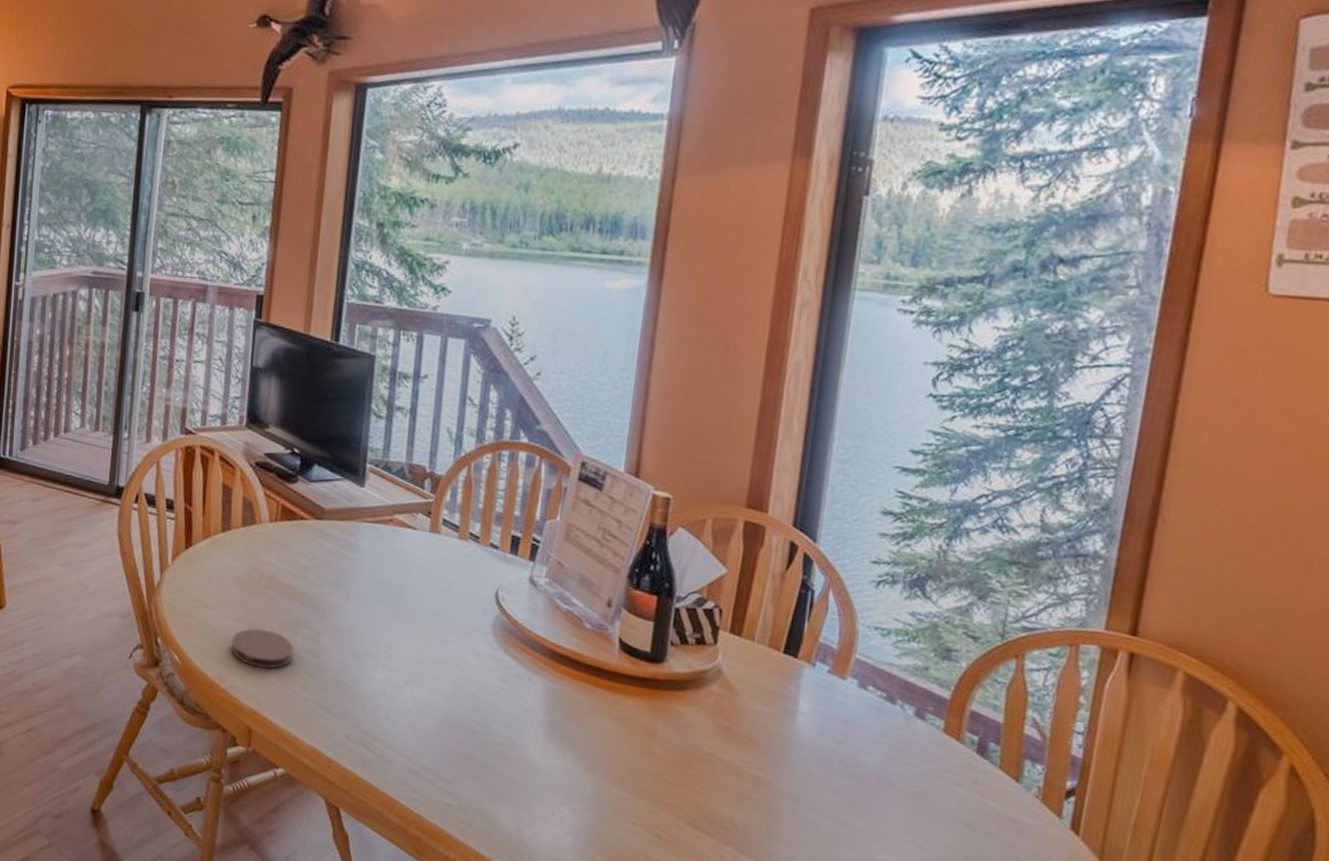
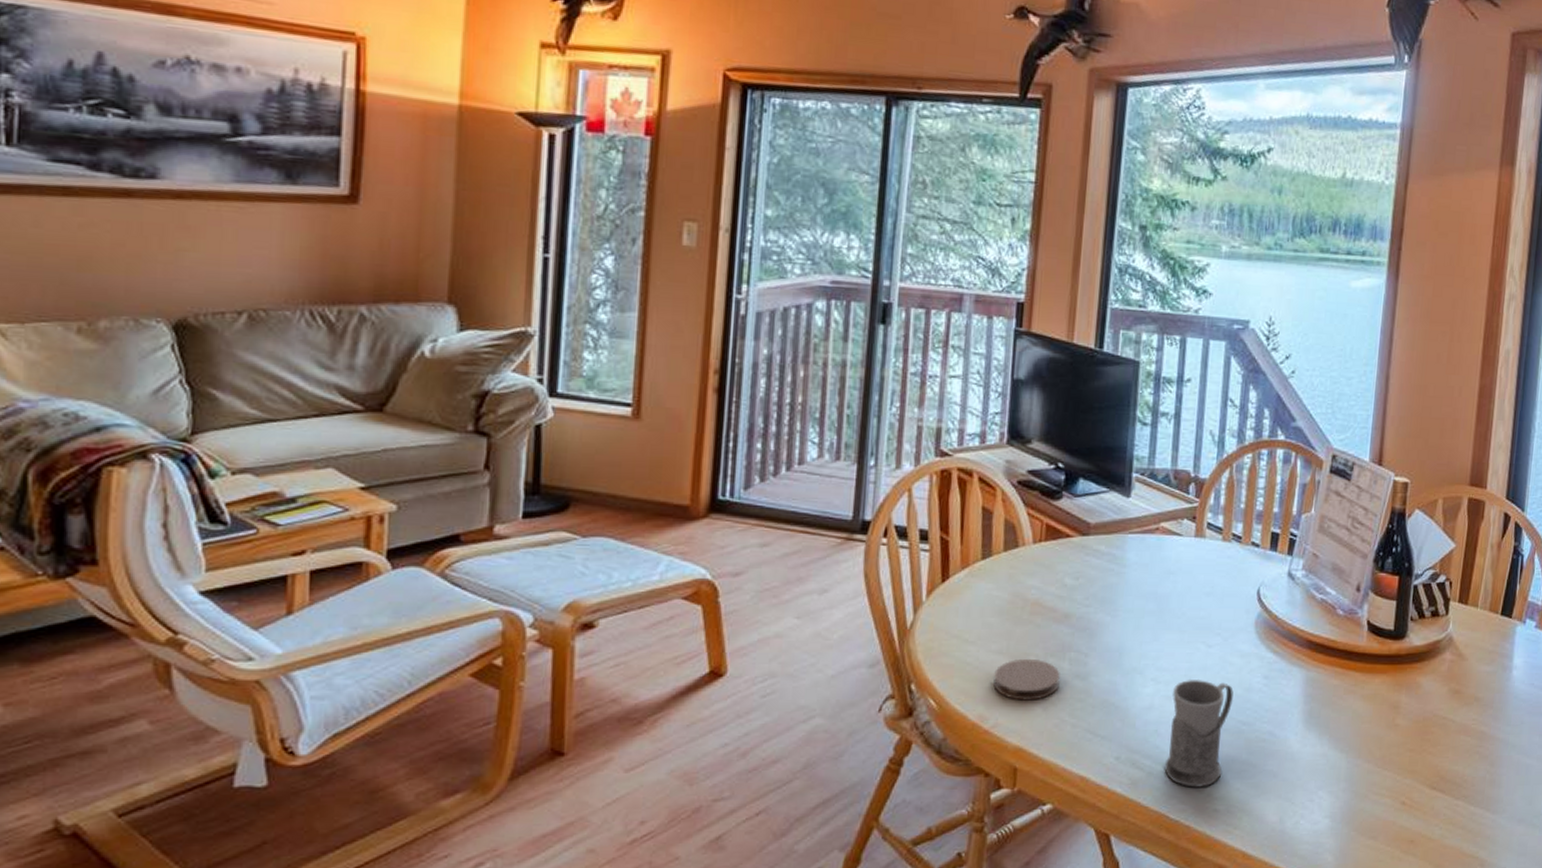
mug: none [395,671,469,780] -> present [1164,680,1234,788]

